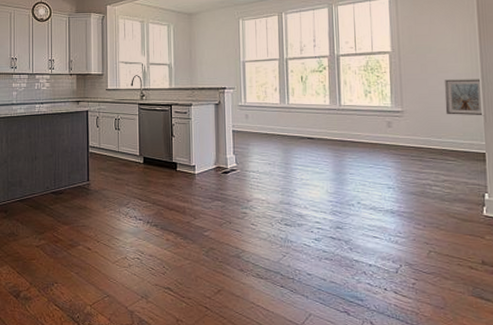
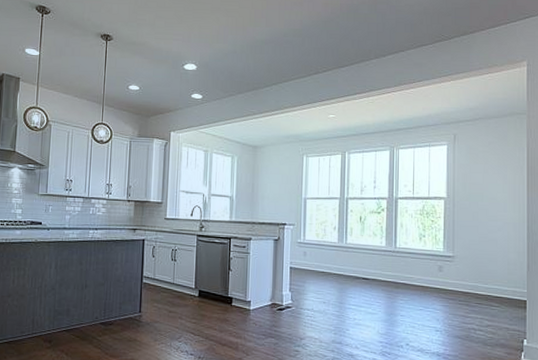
picture frame: present [444,79,485,116] -> none [493,228,528,265]

